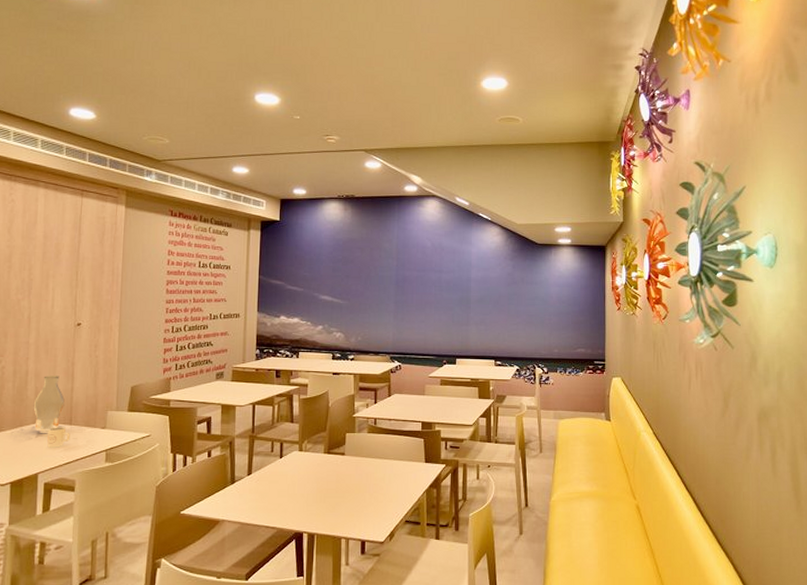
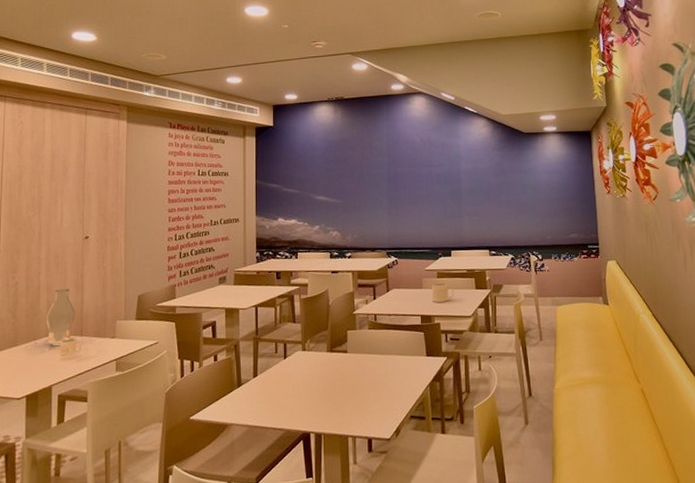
mug: none [433,389,457,409] -> present [431,282,454,302]

